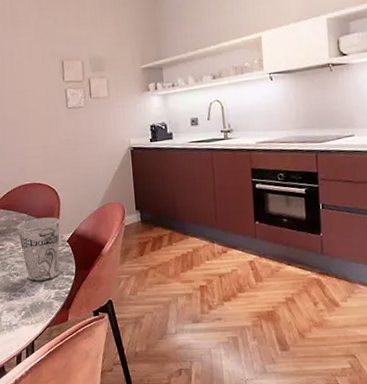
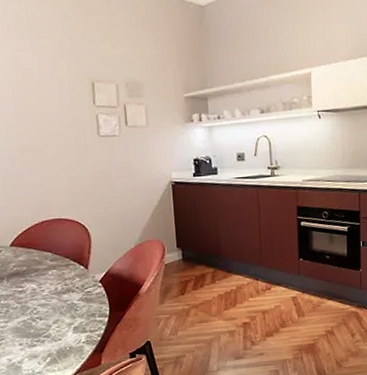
cup: present [16,217,60,283] -> none [39,256,91,327]

